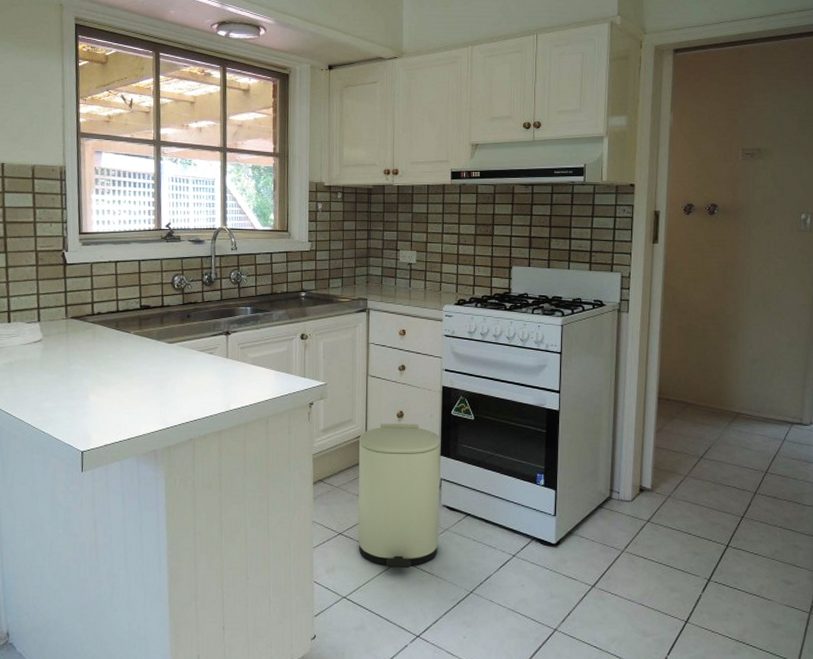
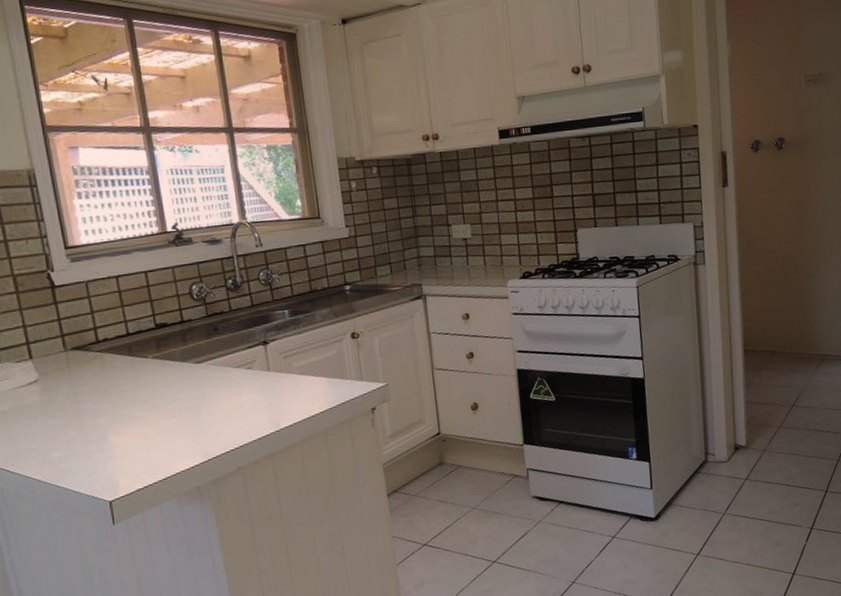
pedal bin: present [358,423,441,569] -> none [432,414,534,572]

